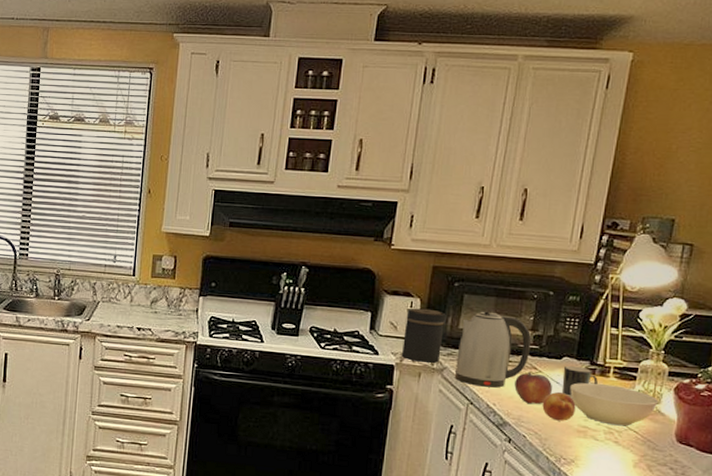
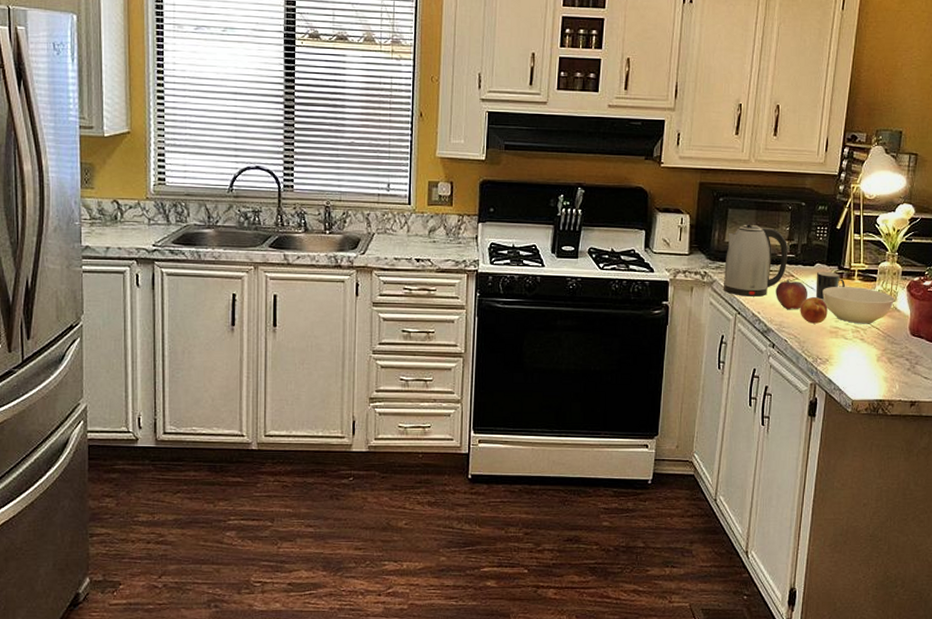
cylinder: present [402,308,446,363] -> none [675,224,713,277]

